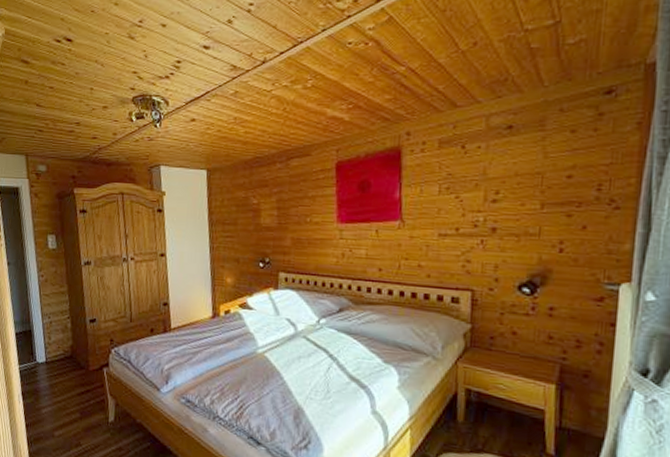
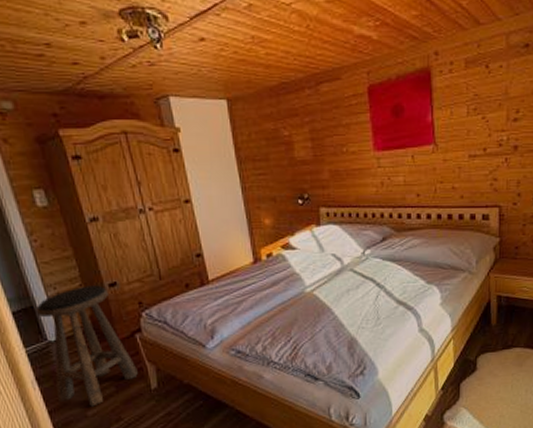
stool: none [32,318,100,428] -> present [35,285,138,407]

